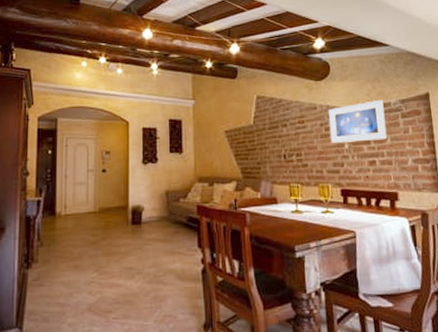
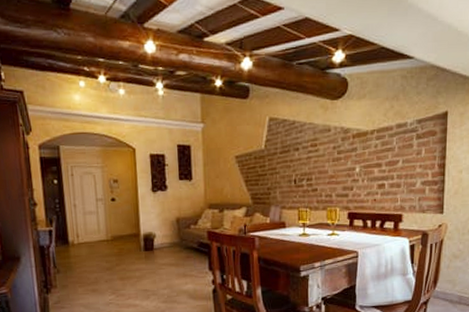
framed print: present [328,99,387,143] -> none [342,119,400,167]

